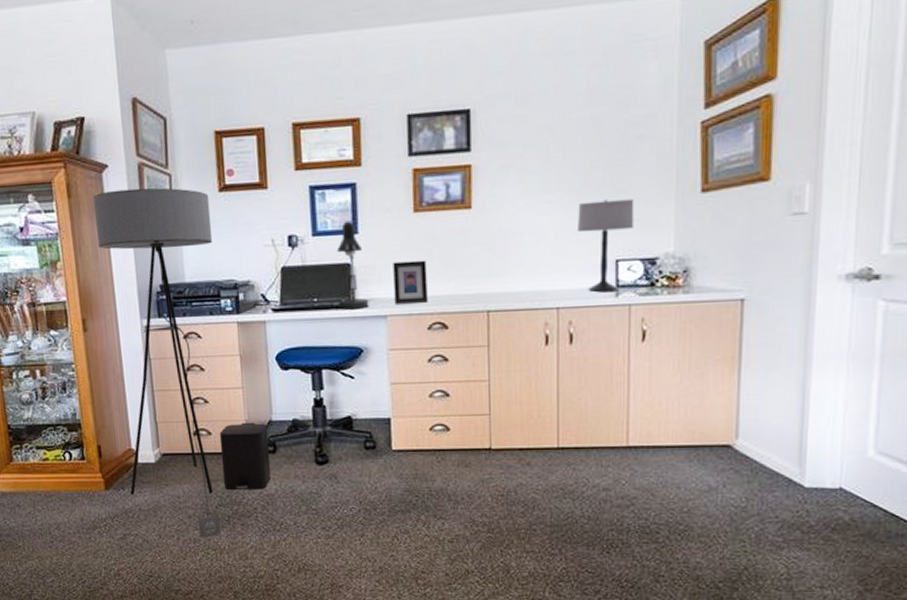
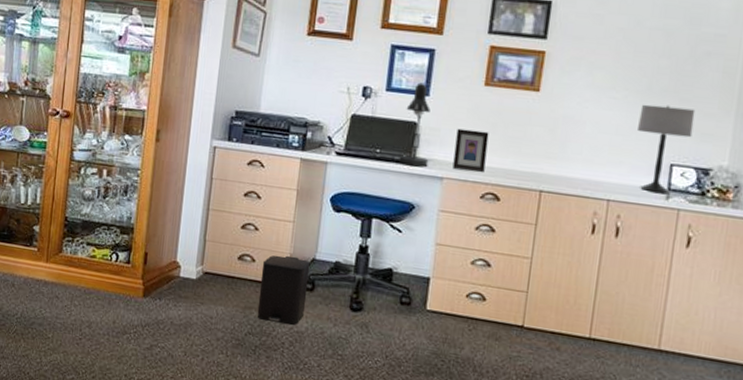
floor lamp: present [93,188,221,538] -> none [166,17,298,364]

